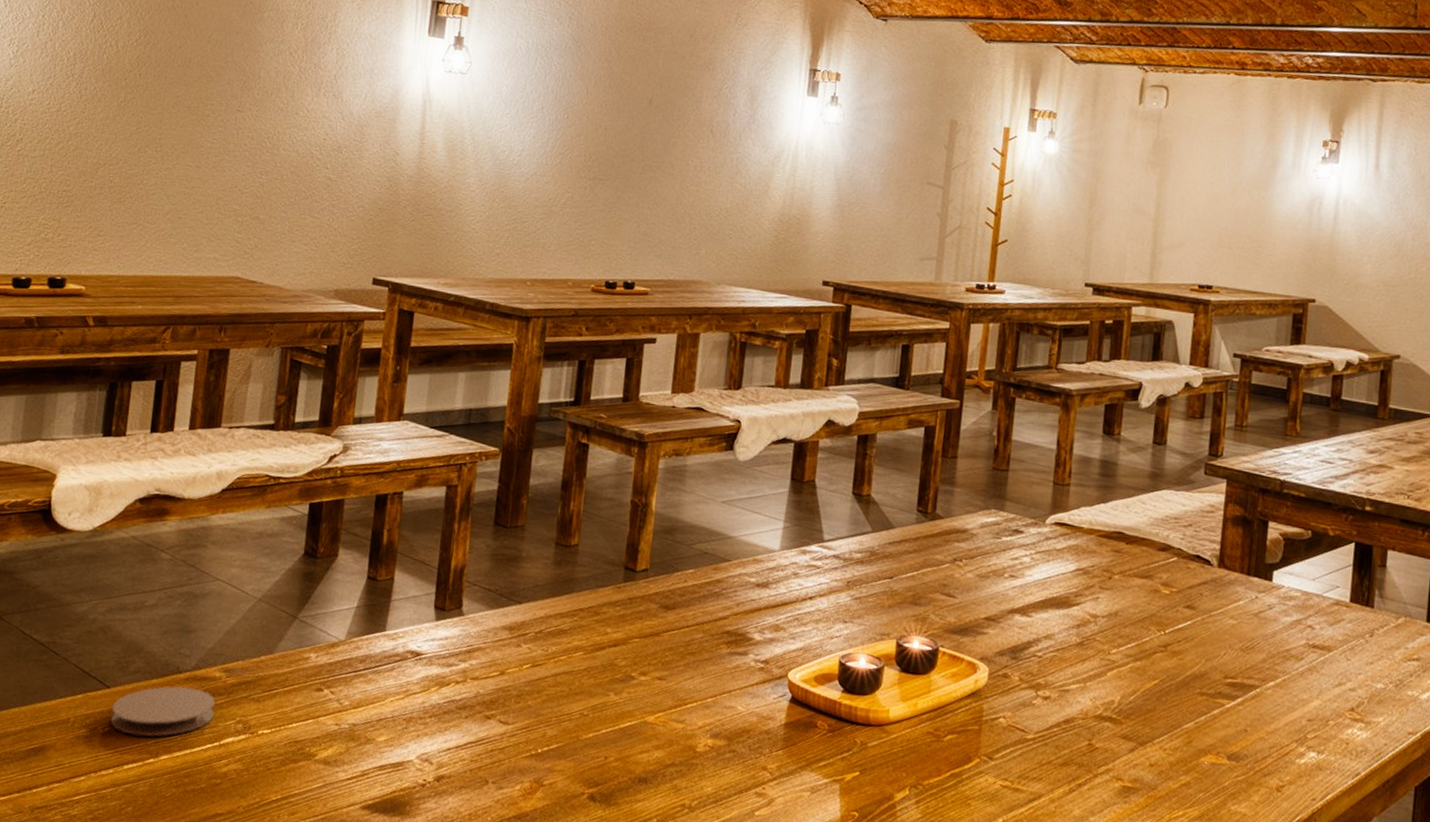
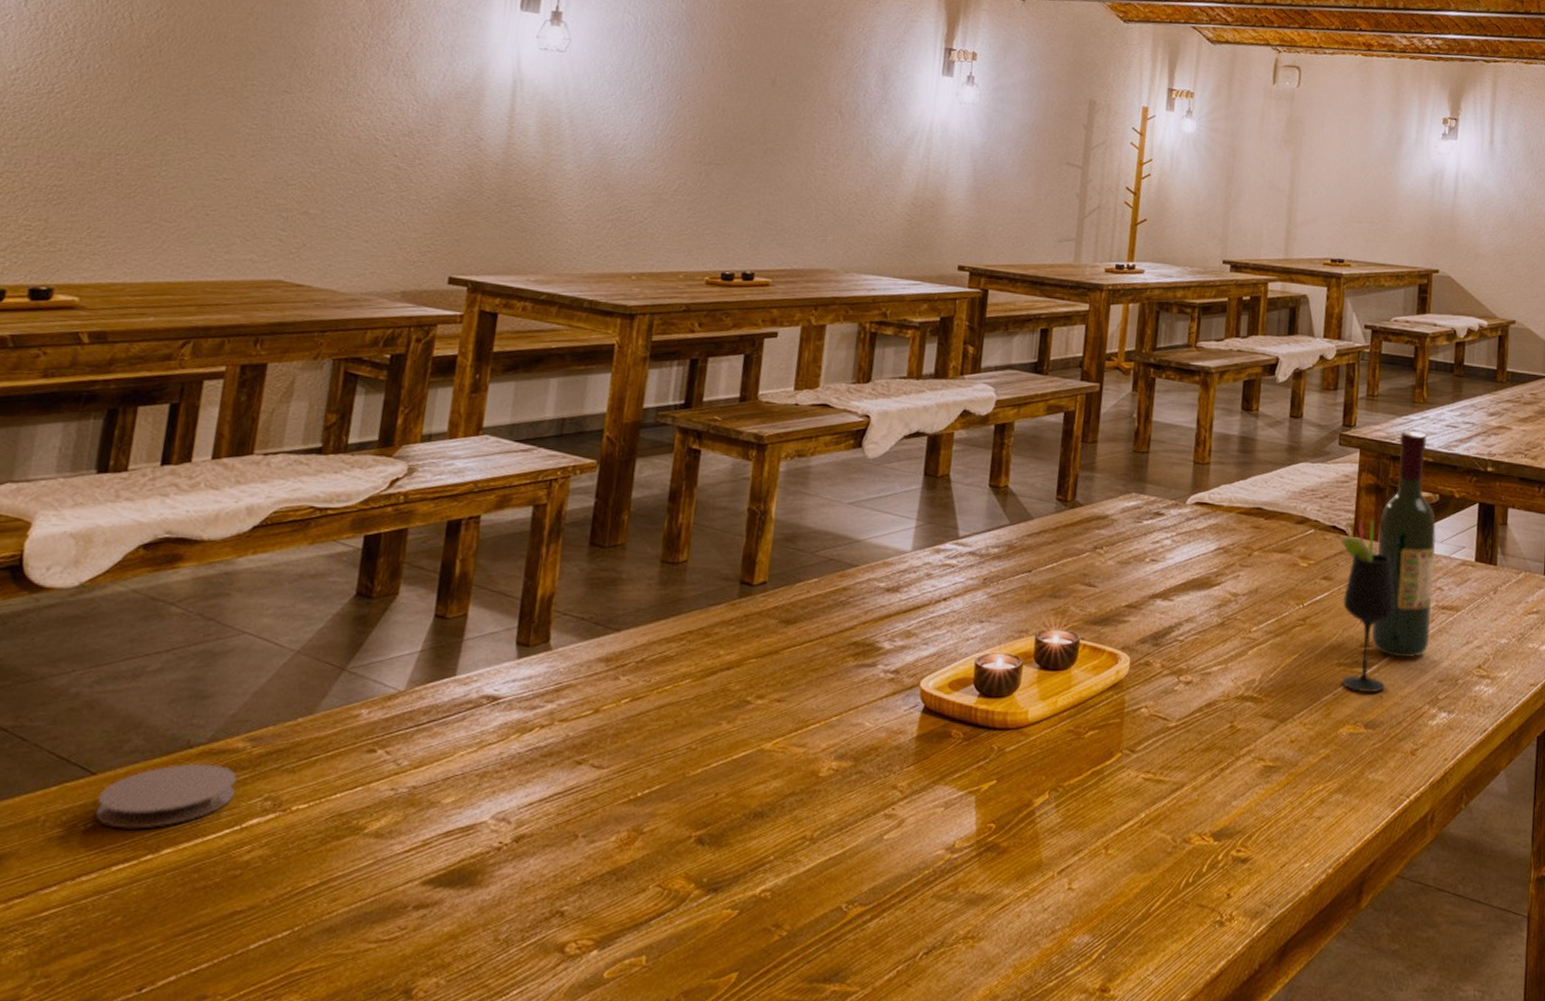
wine glass: none [1203,551,1262,726] -> present [1341,520,1395,693]
wine bottle: none [1236,464,1308,694] -> present [1371,431,1437,658]

